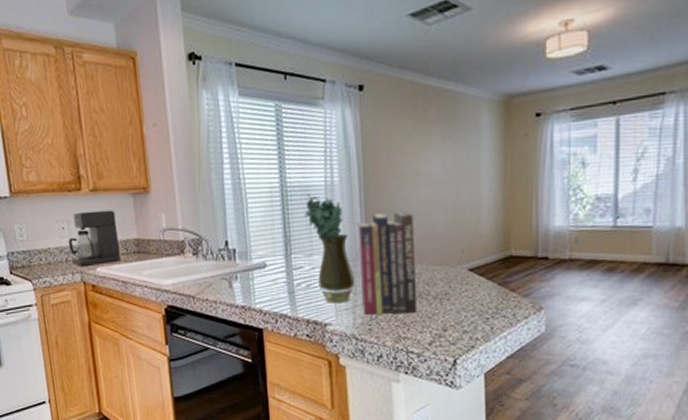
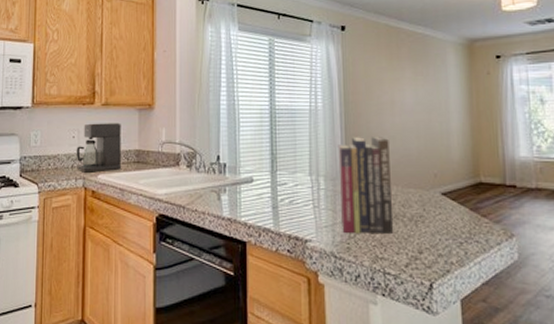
vase: present [305,194,355,304] -> none [291,117,335,220]

